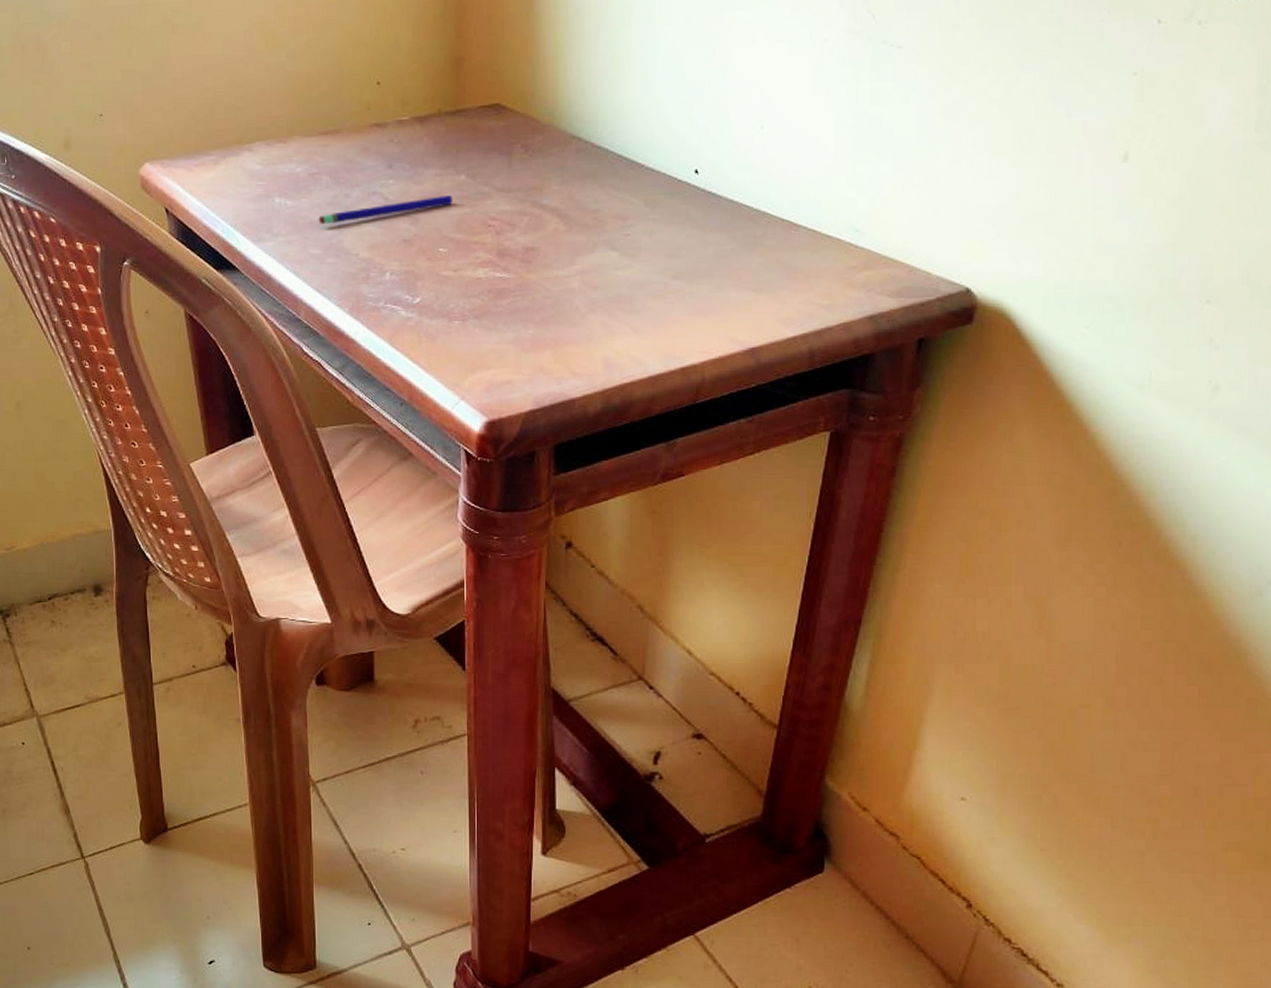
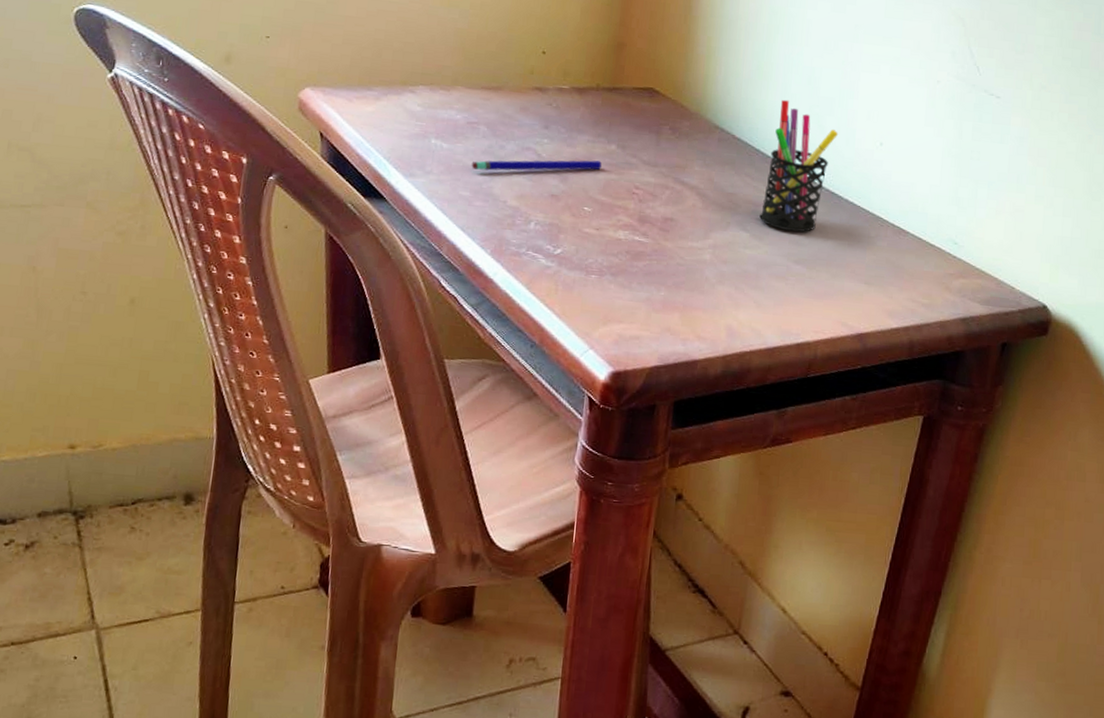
pen holder: none [629,92,712,244] -> present [759,99,839,233]

